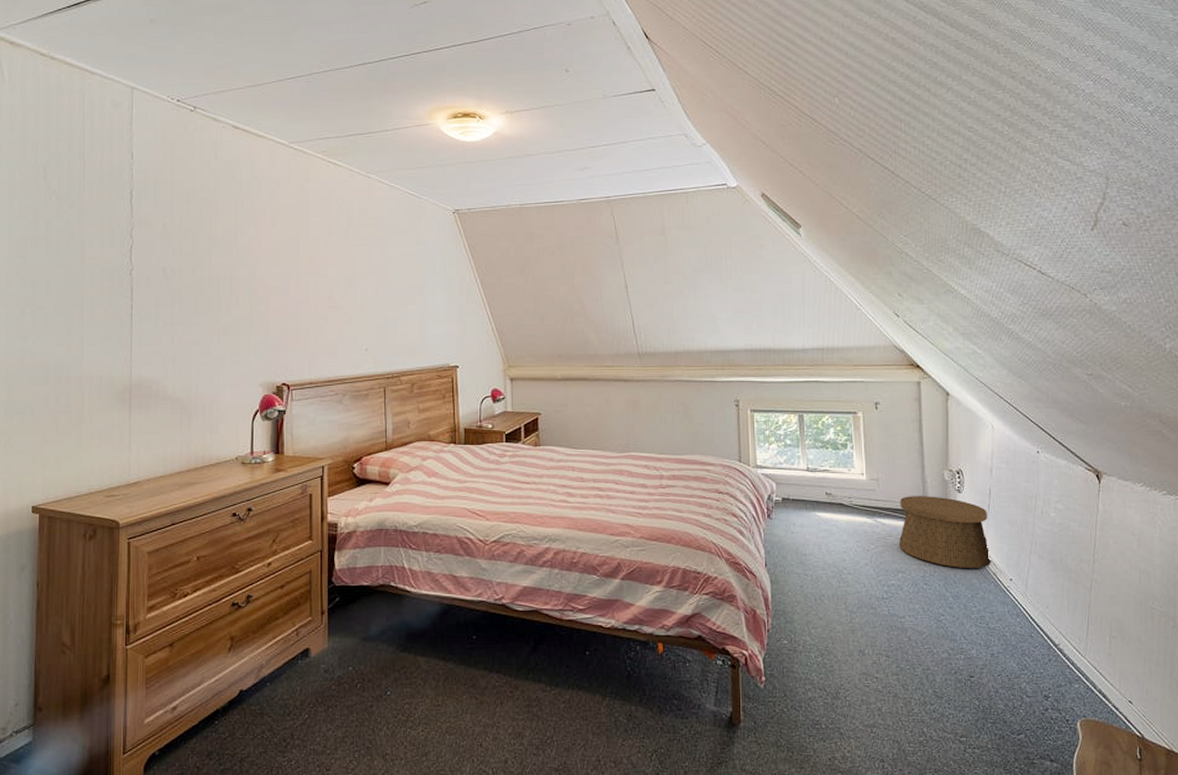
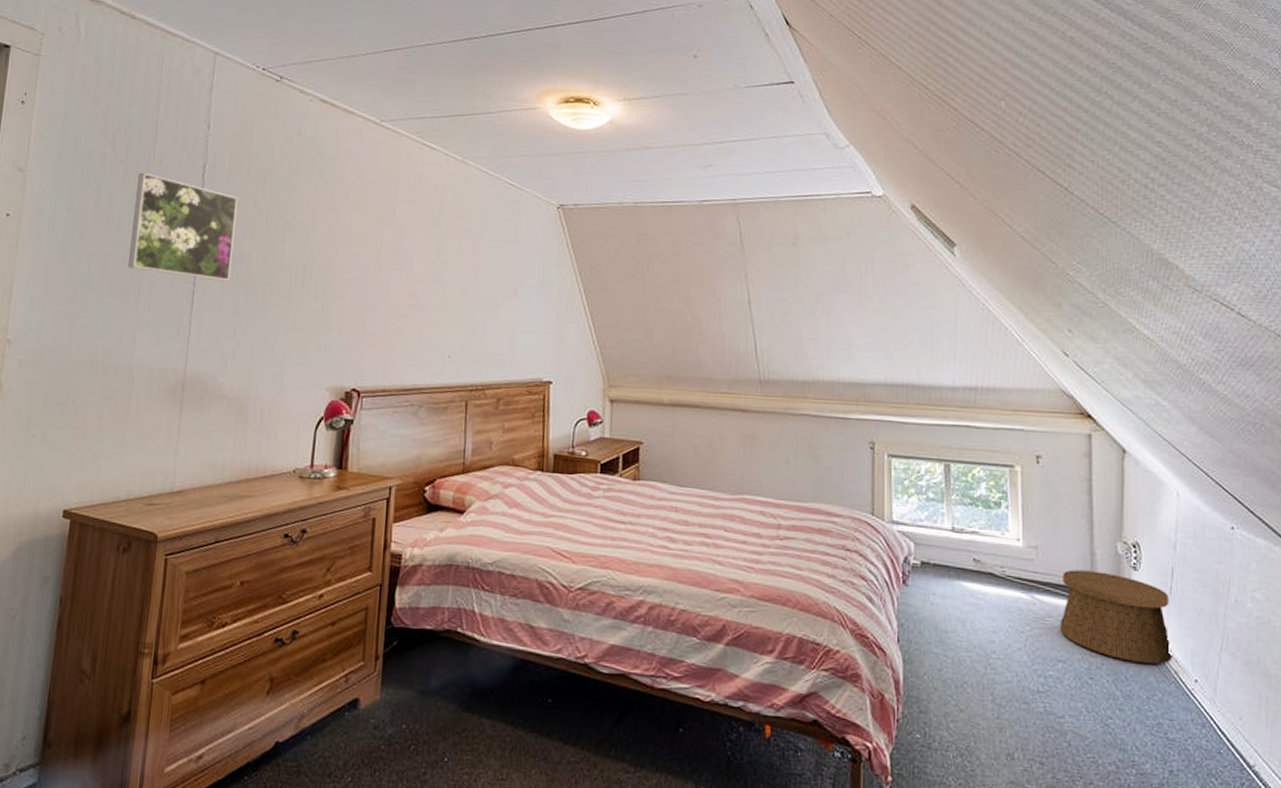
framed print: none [70,201,164,295] -> present [128,172,238,282]

